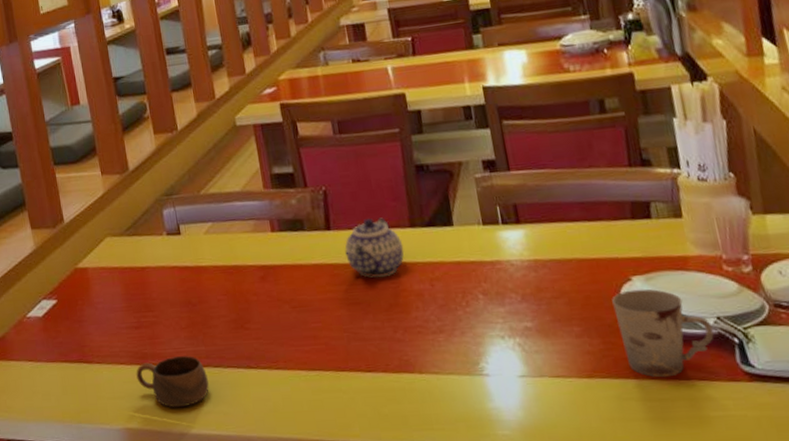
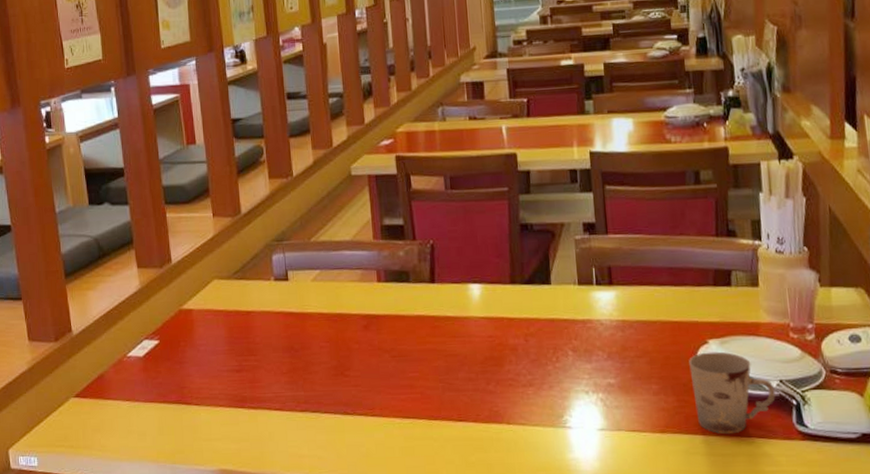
cup: present [136,356,209,408] -> none [234,400,305,451]
teapot: present [345,217,404,278] -> none [447,273,503,331]

